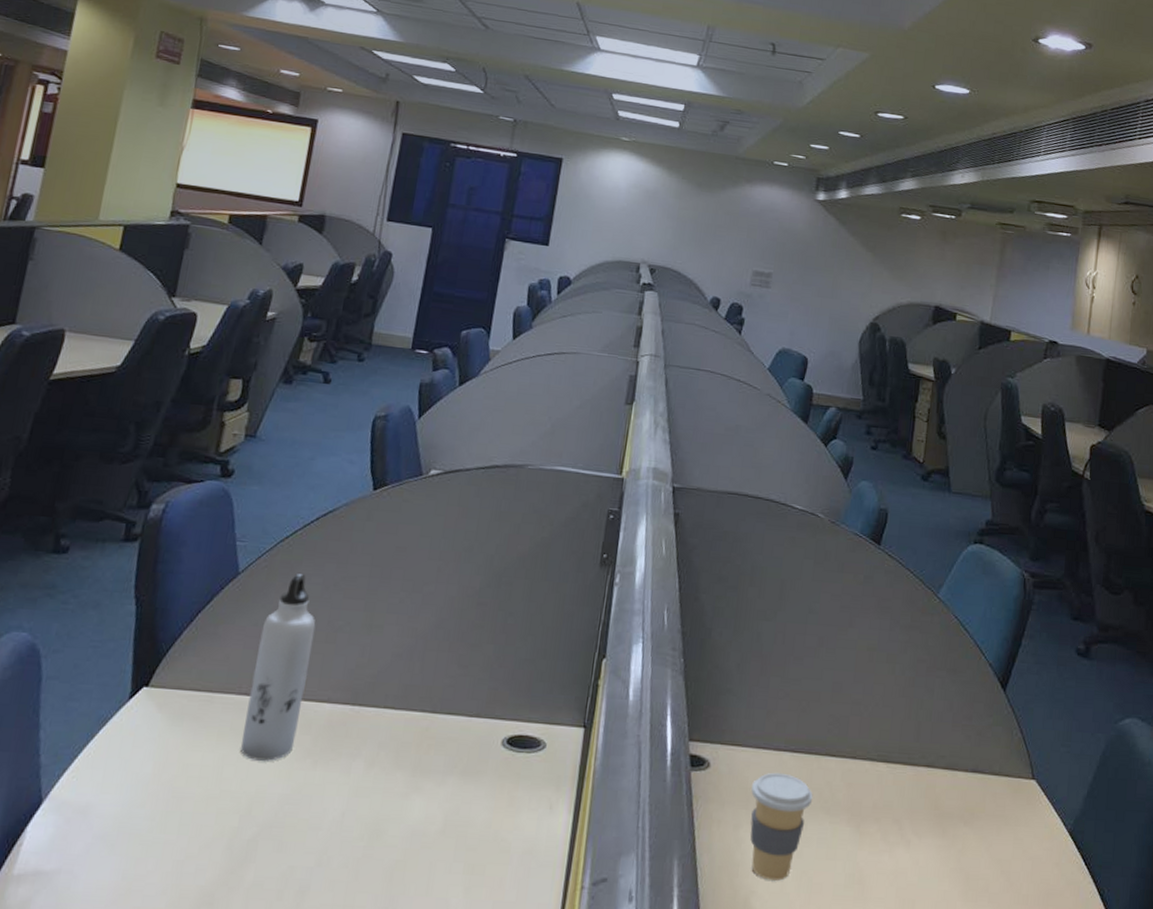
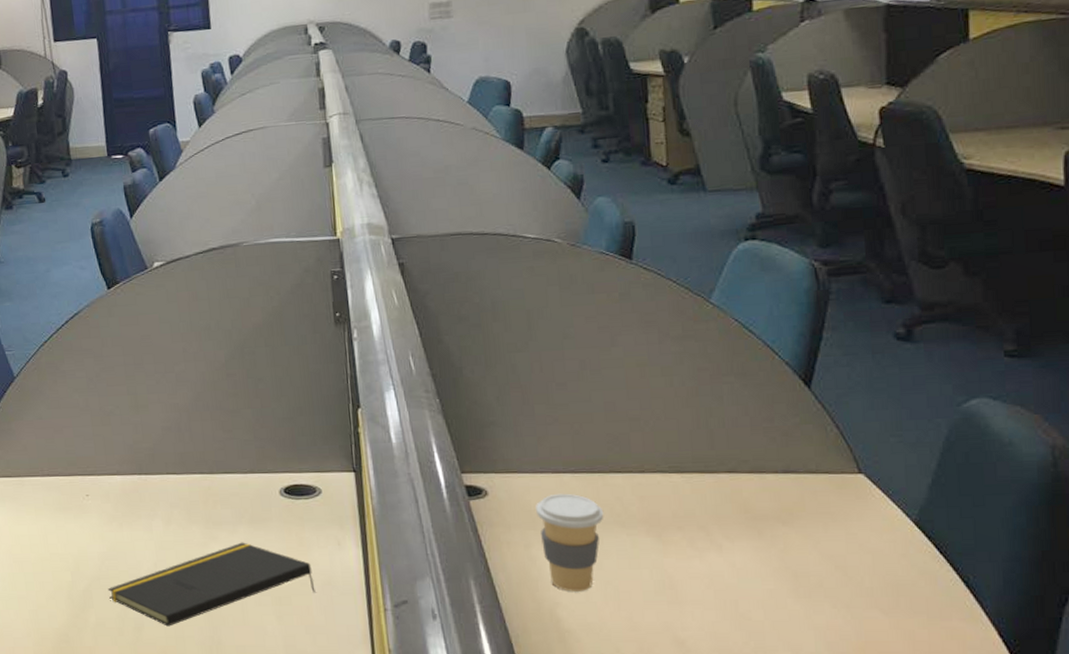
water bottle: present [240,574,316,761] -> none [46,371,100,528]
notepad: none [278,796,516,892] -> present [107,542,317,627]

